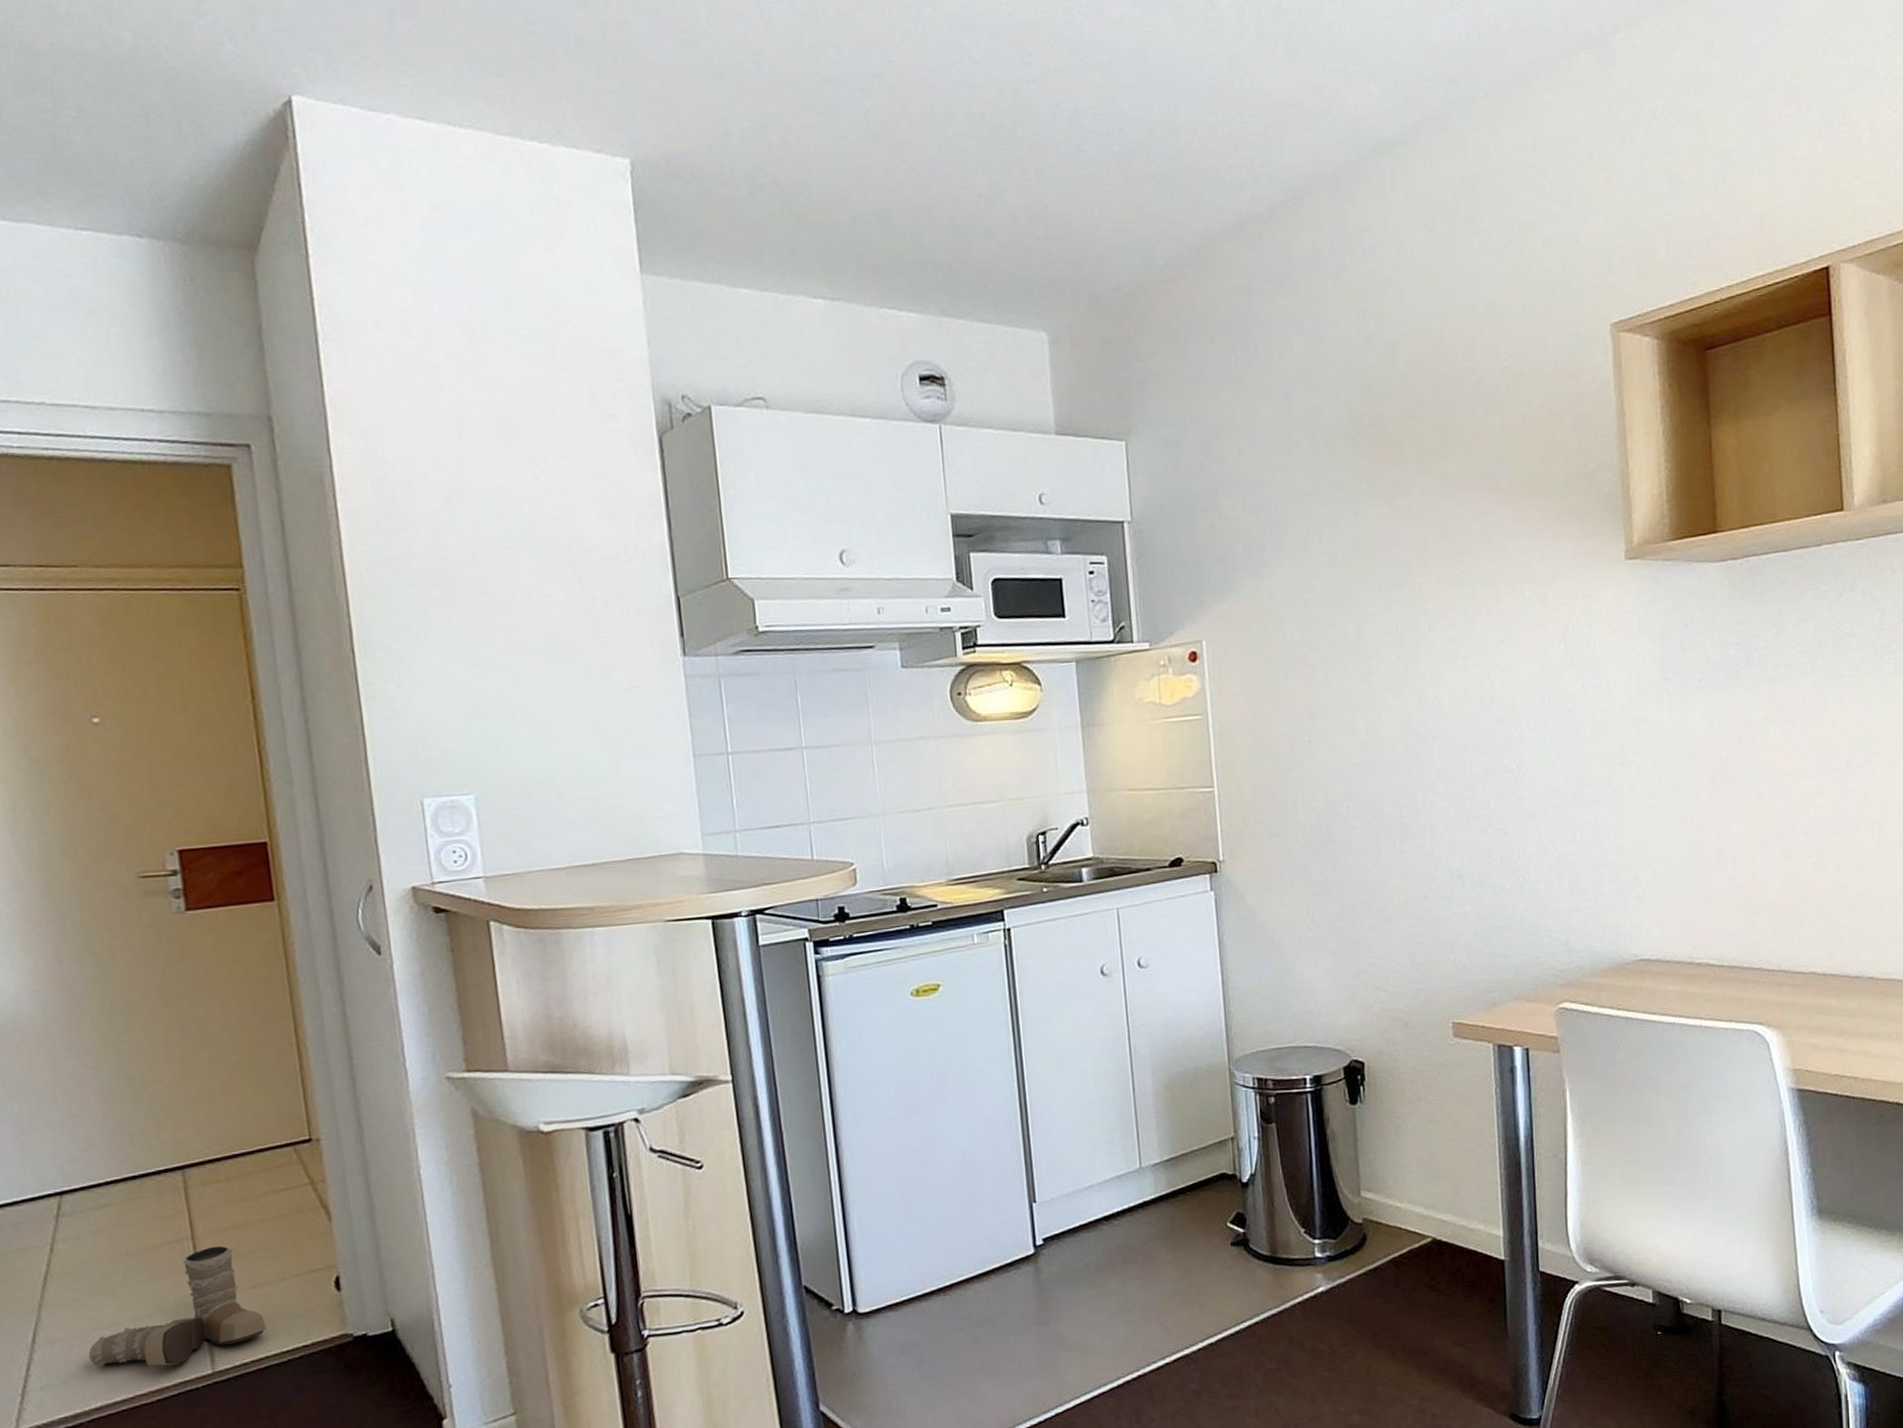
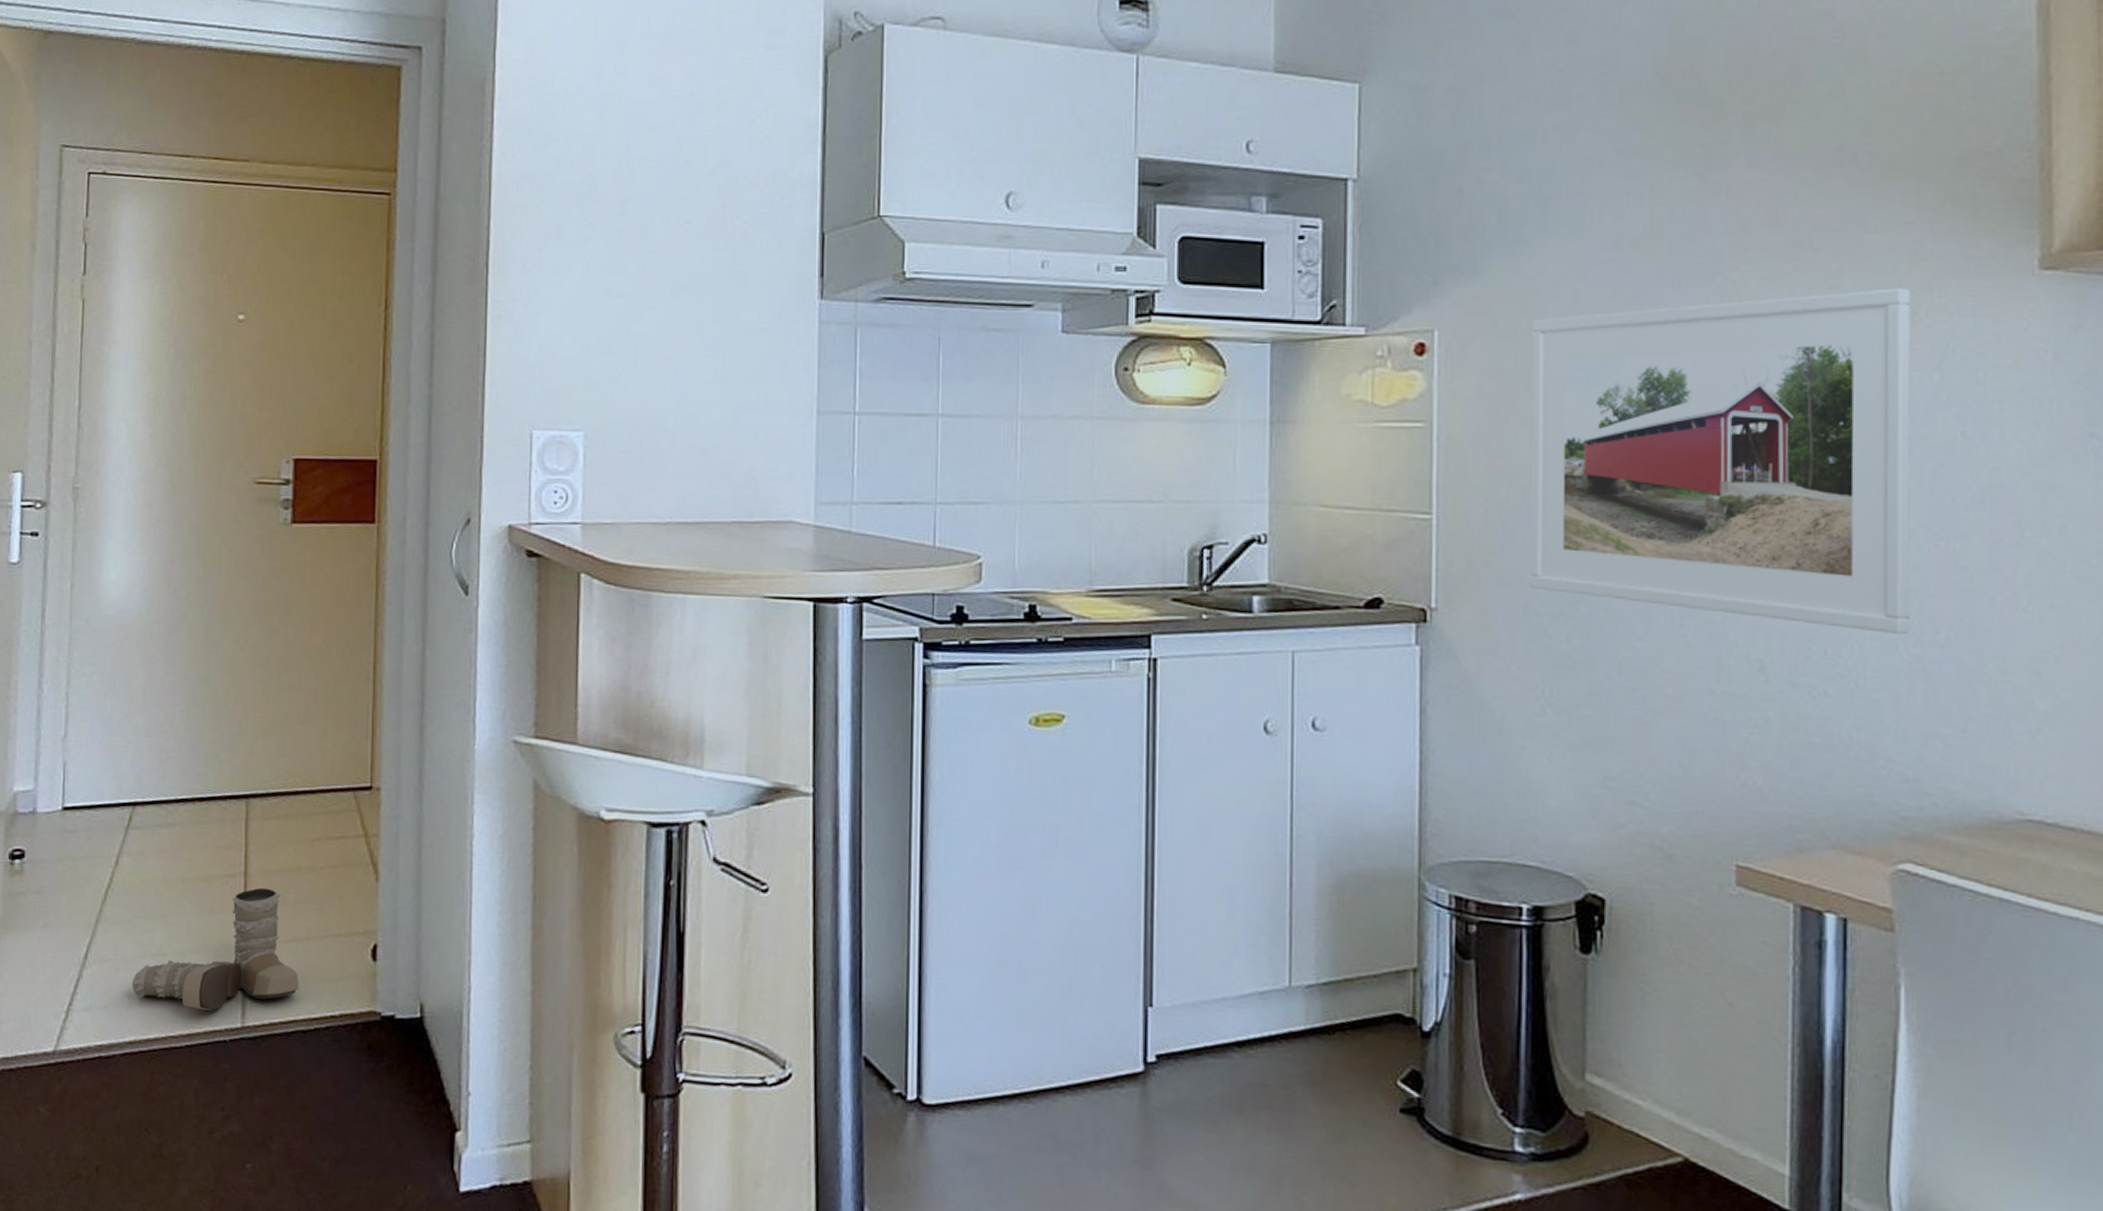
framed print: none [1275,580,1556,839] -> present [1529,288,1911,635]

